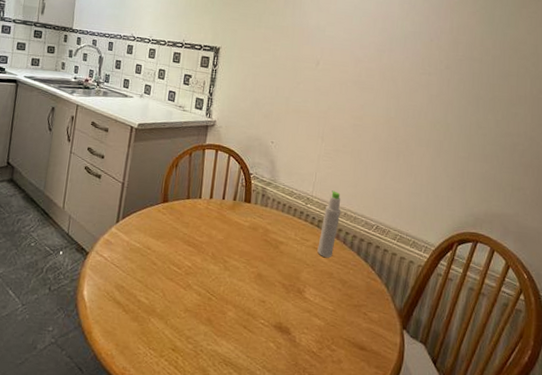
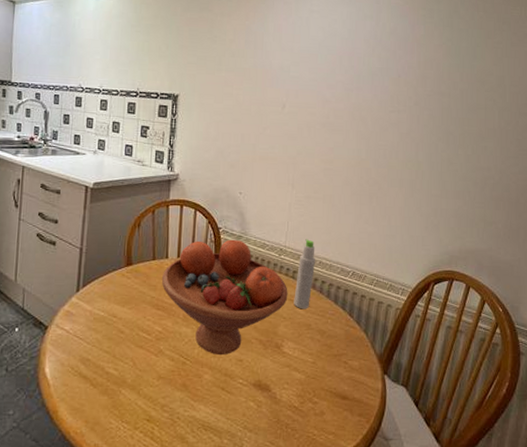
fruit bowl: none [194,184,313,295] -> present [161,239,288,356]

